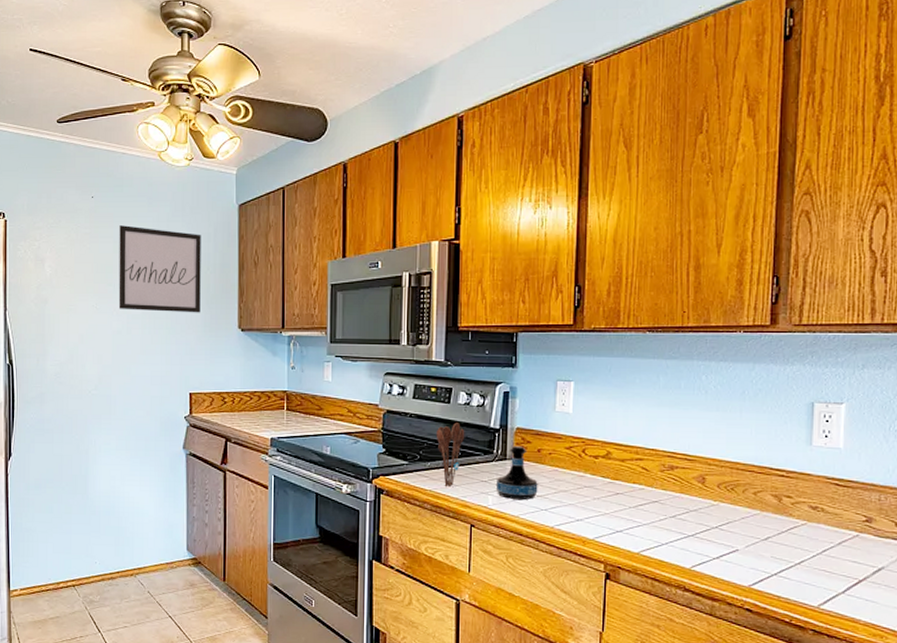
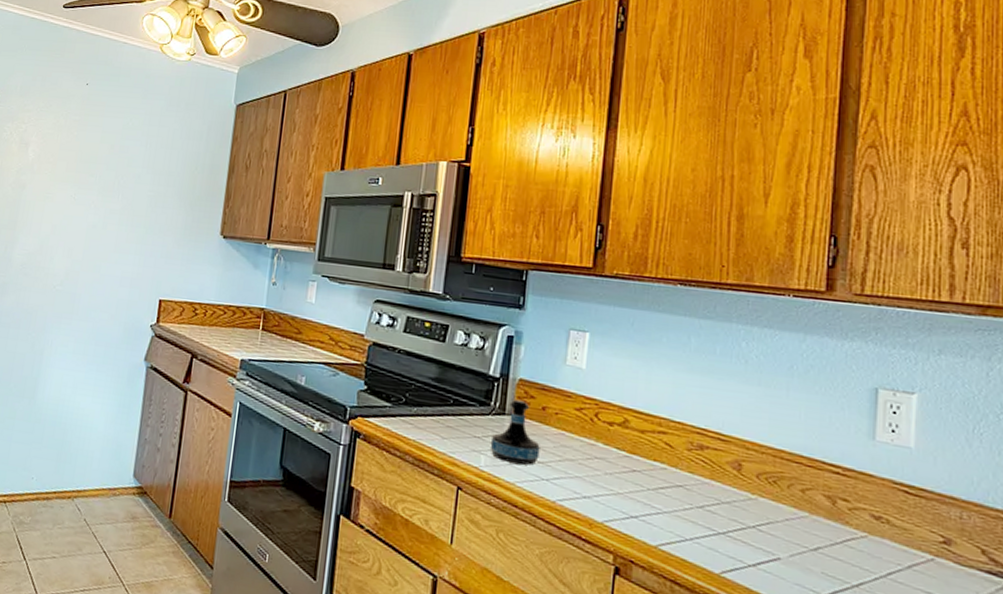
wall art: present [118,225,201,313] -> none [97,115,194,215]
utensil holder: present [436,422,465,488] -> none [426,365,460,440]

